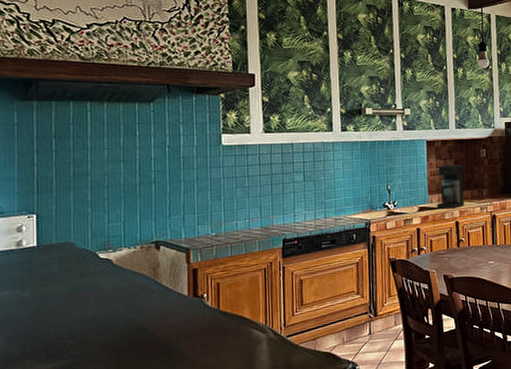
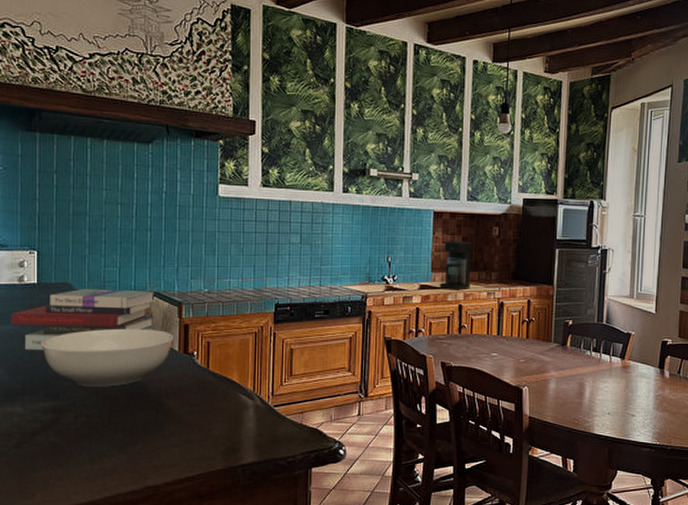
books: none [8,241,163,314] -> present [11,288,155,351]
bowl: none [42,277,183,343] -> present [41,328,175,387]

